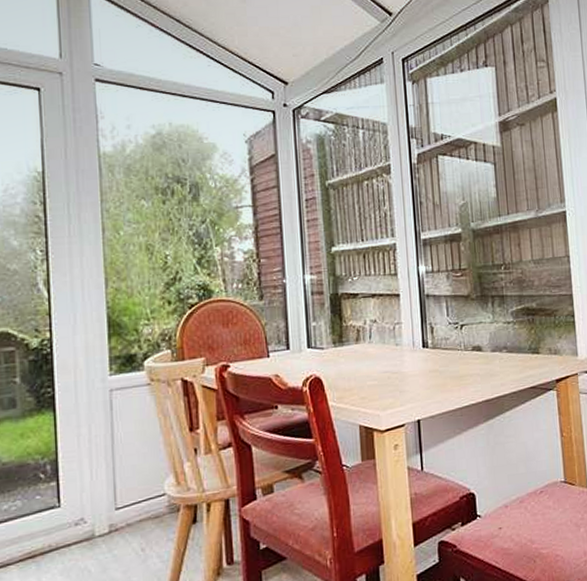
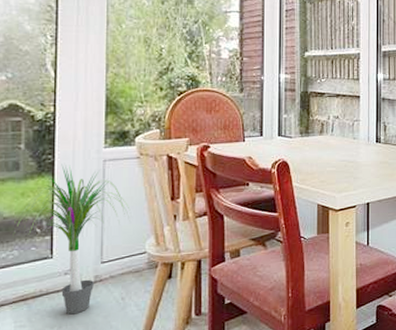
potted plant: none [11,397,143,572] -> present [10,164,129,315]

